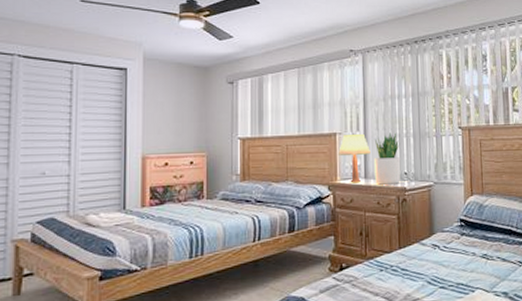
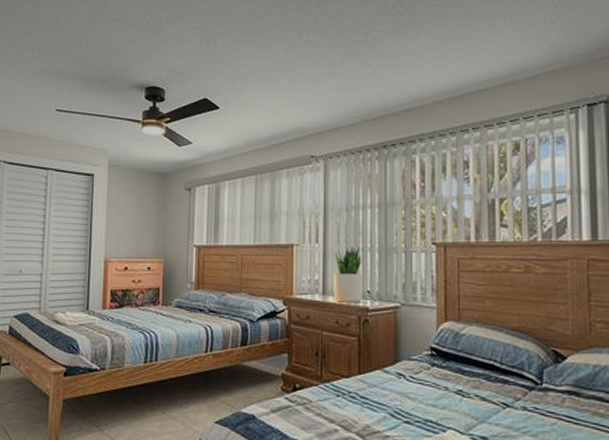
table lamp: present [338,132,370,183] -> none [295,244,330,299]

